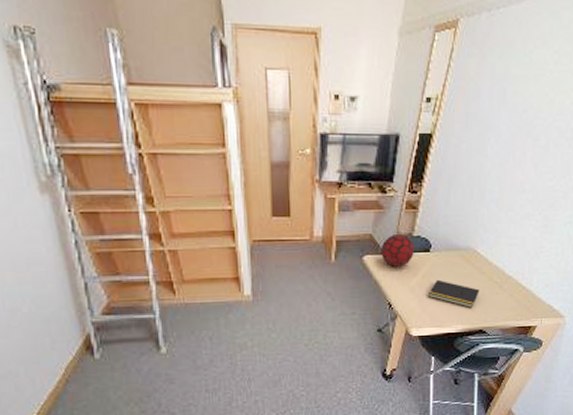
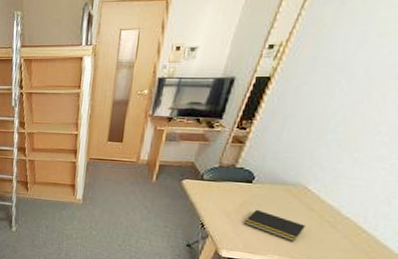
decorative orb: present [381,233,414,267] -> none [200,163,236,193]

